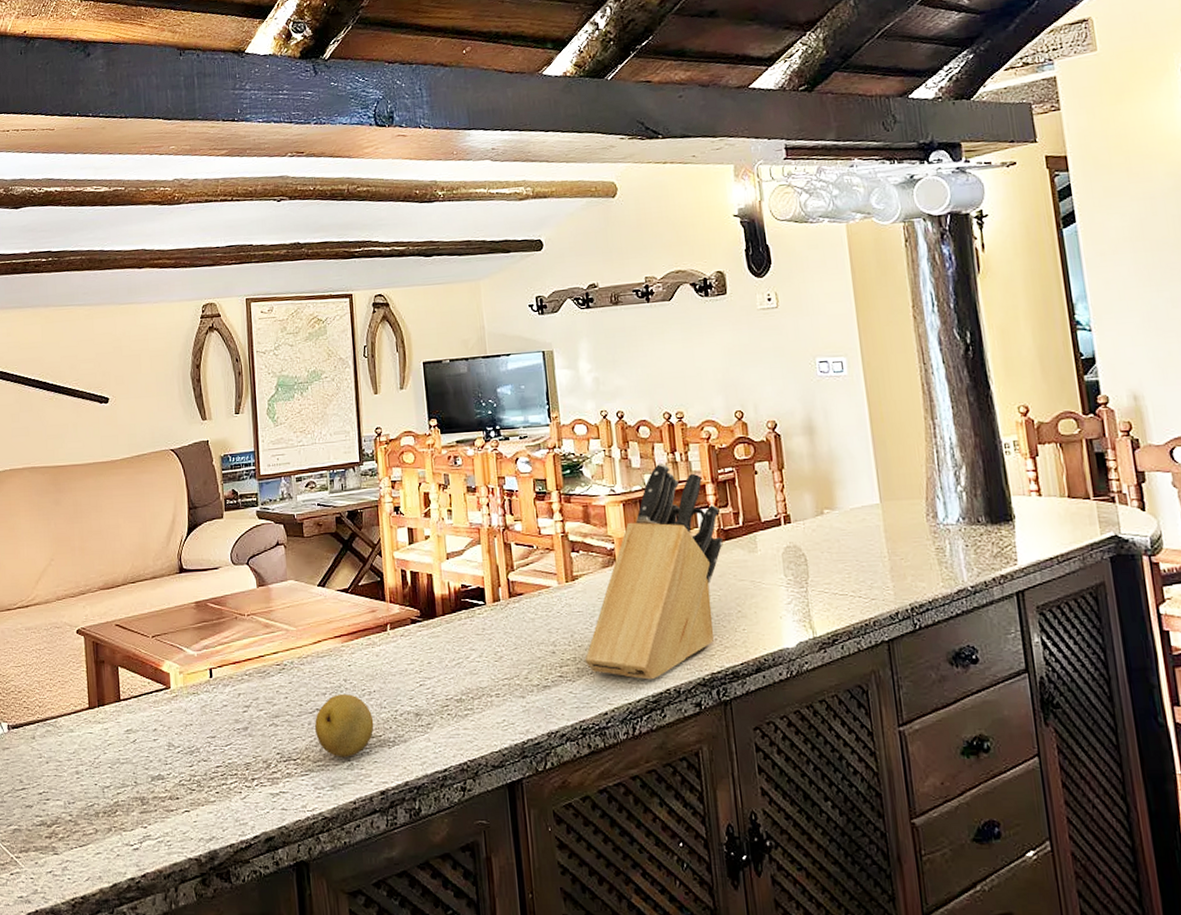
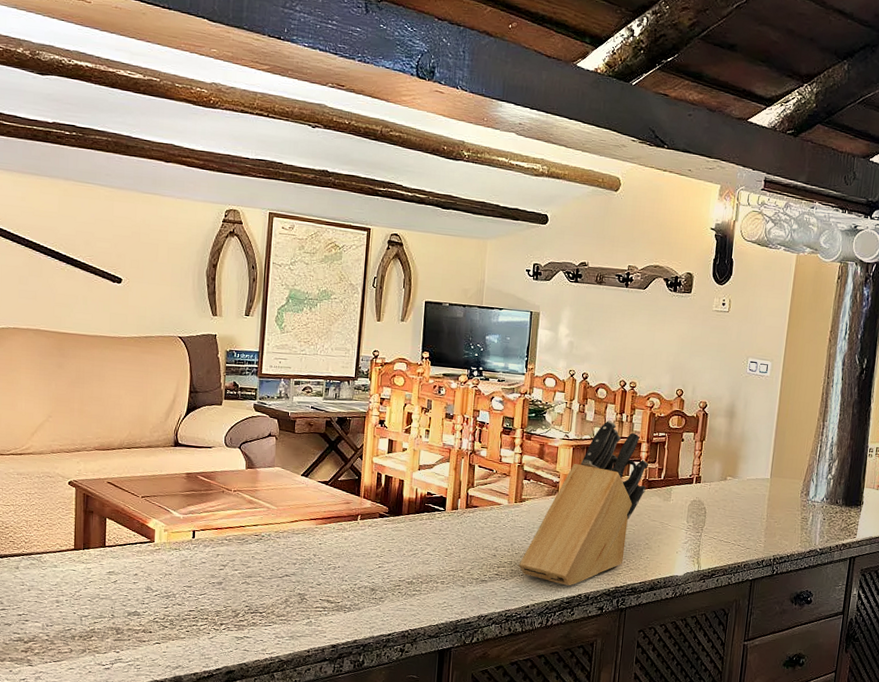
fruit: present [315,694,374,757] -> none [282,565,335,616]

